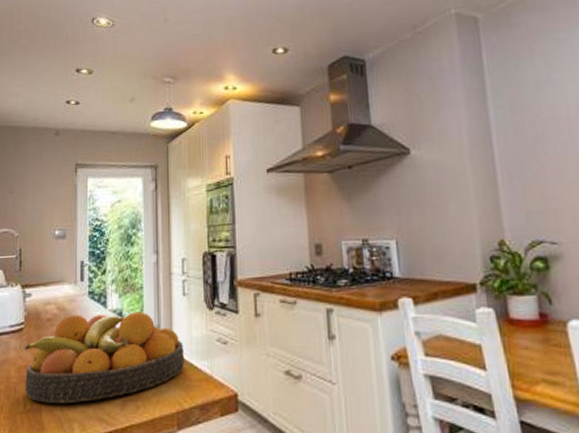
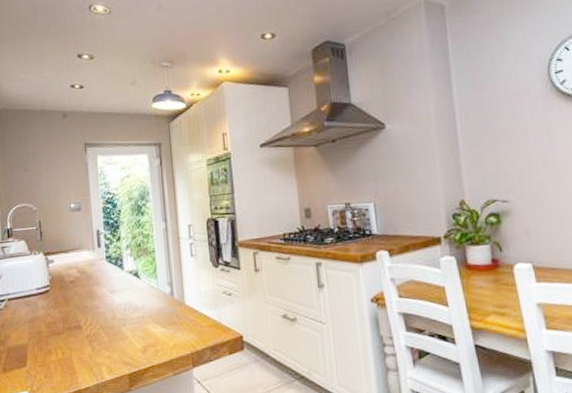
fruit bowl: present [24,311,185,404] -> none [51,271,196,352]

